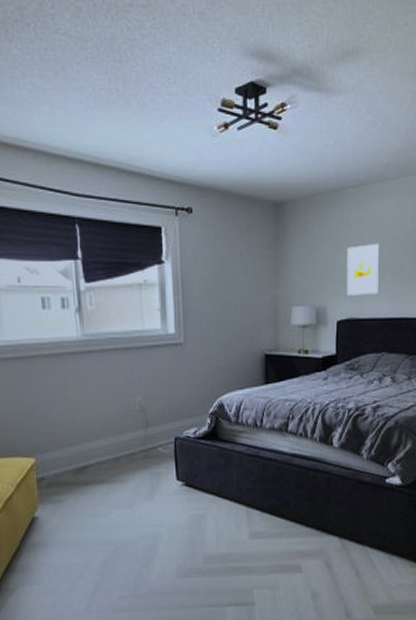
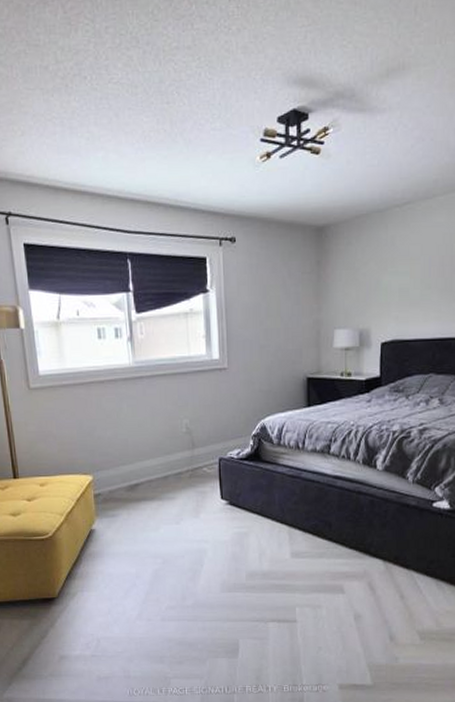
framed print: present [347,243,379,295] -> none [392,262,426,317]

